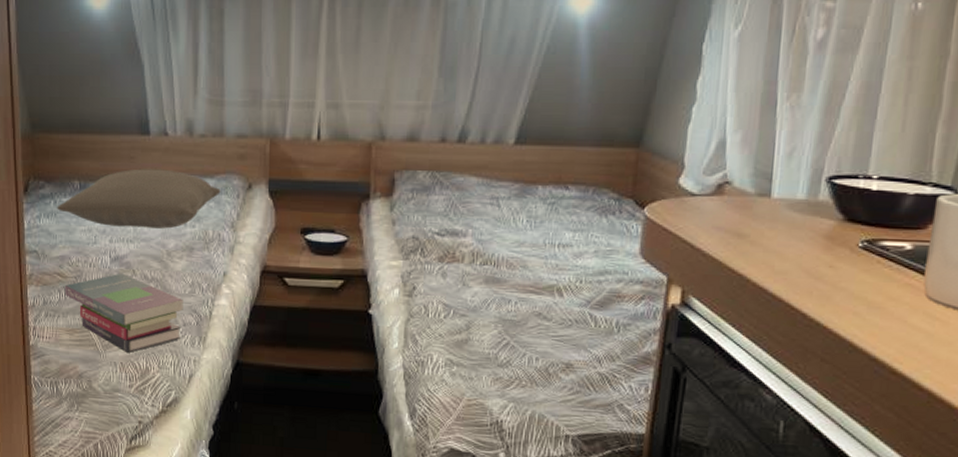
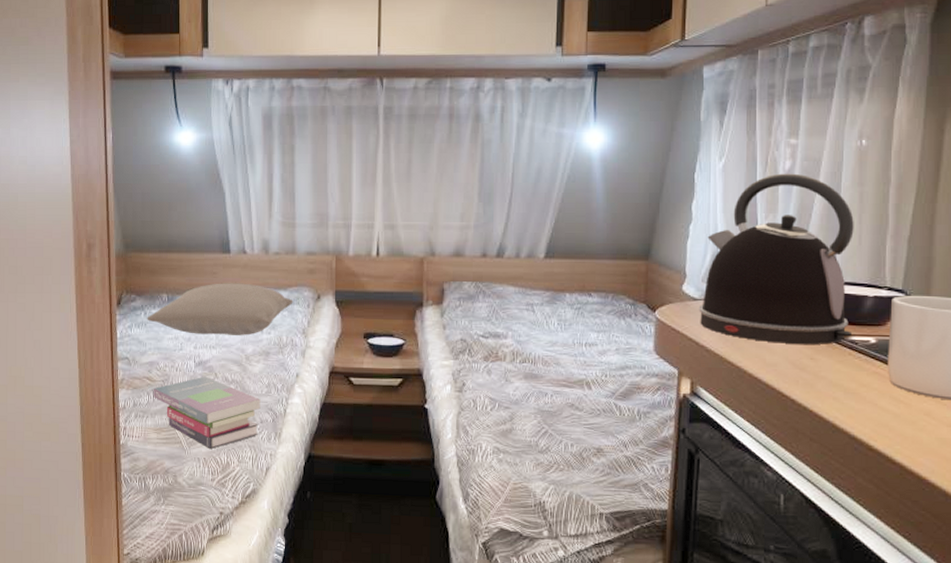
kettle: none [697,44,899,250] -> present [698,173,854,344]

